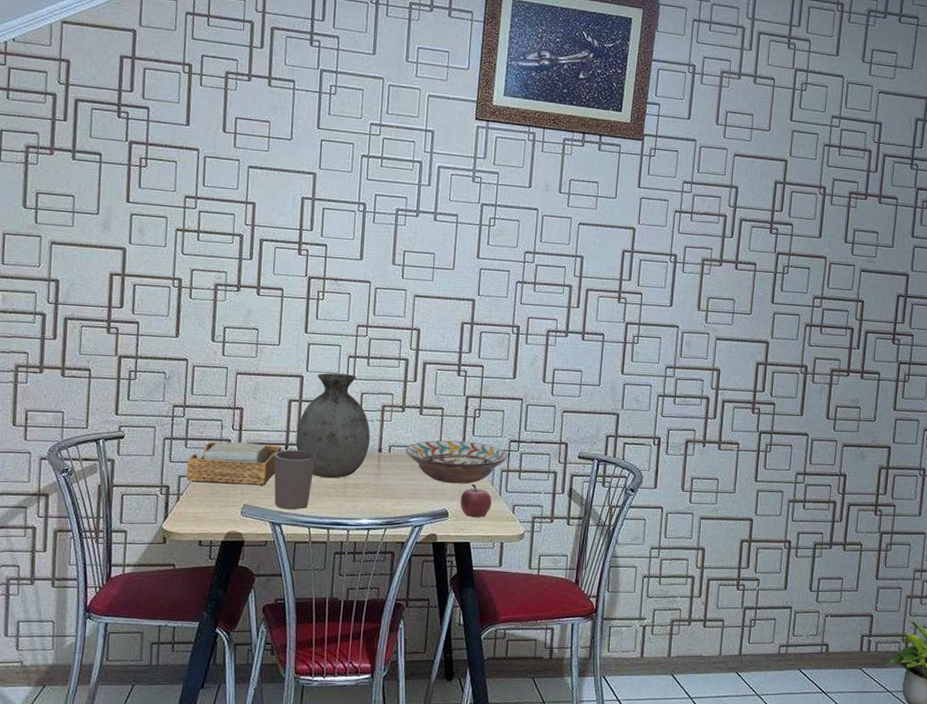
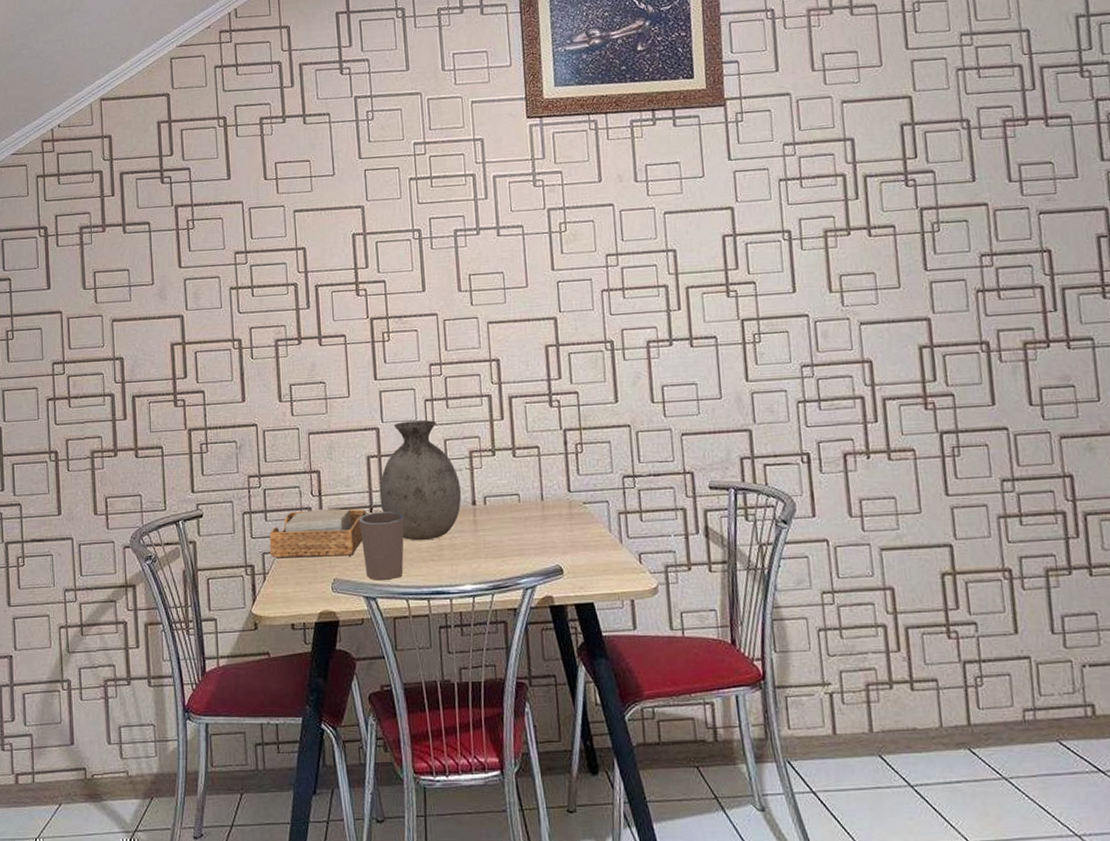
decorative bowl: present [406,440,509,484] -> none [503,482,624,534]
fruit: present [460,483,492,517] -> none [574,531,613,572]

